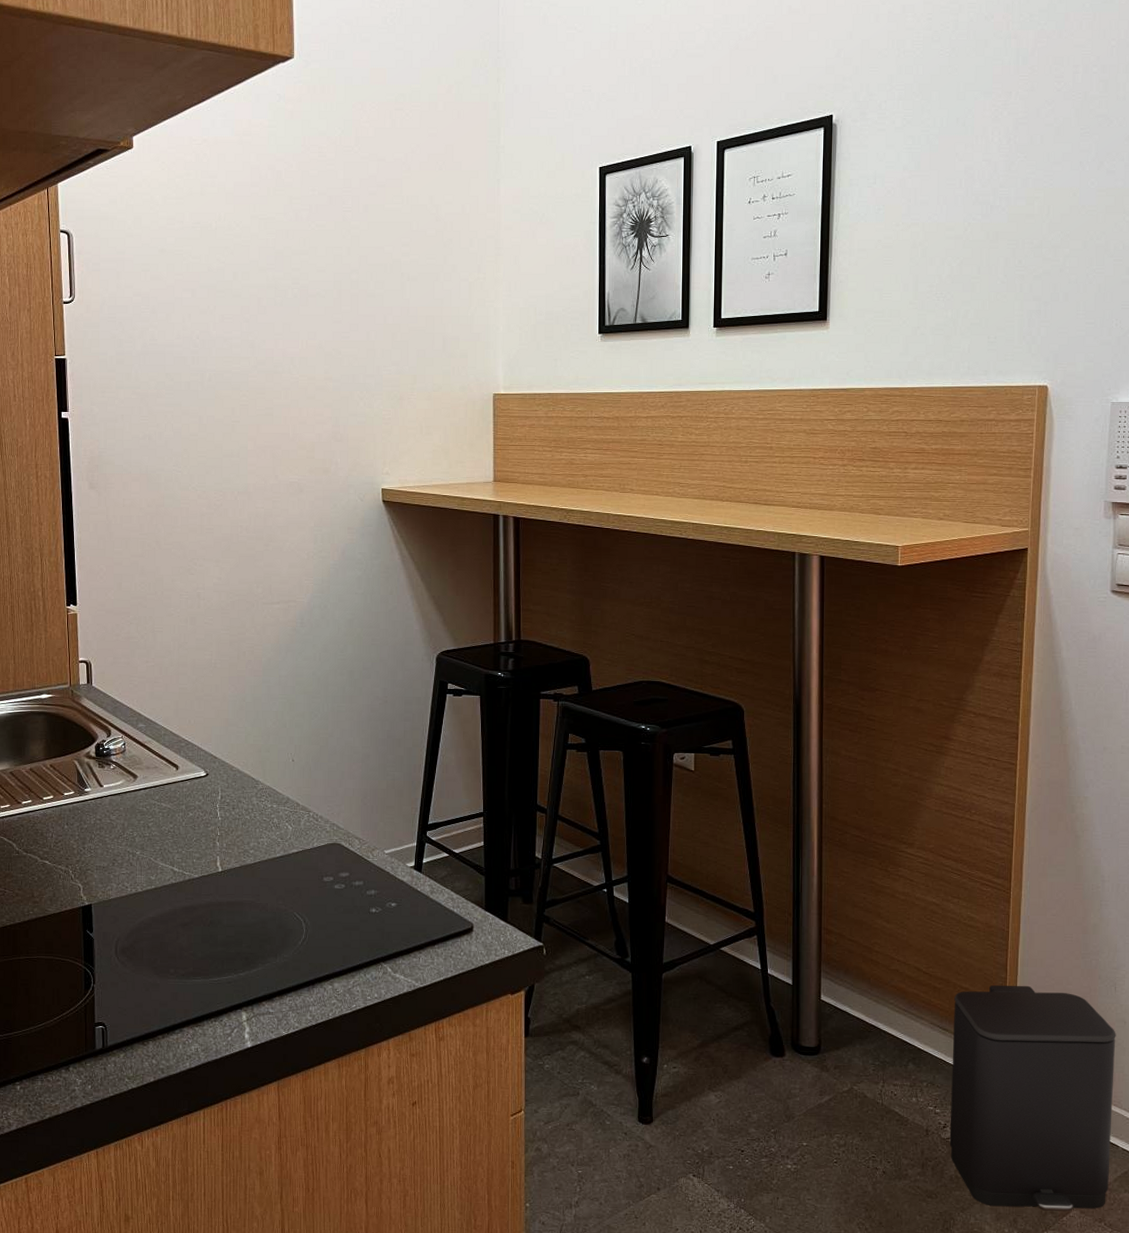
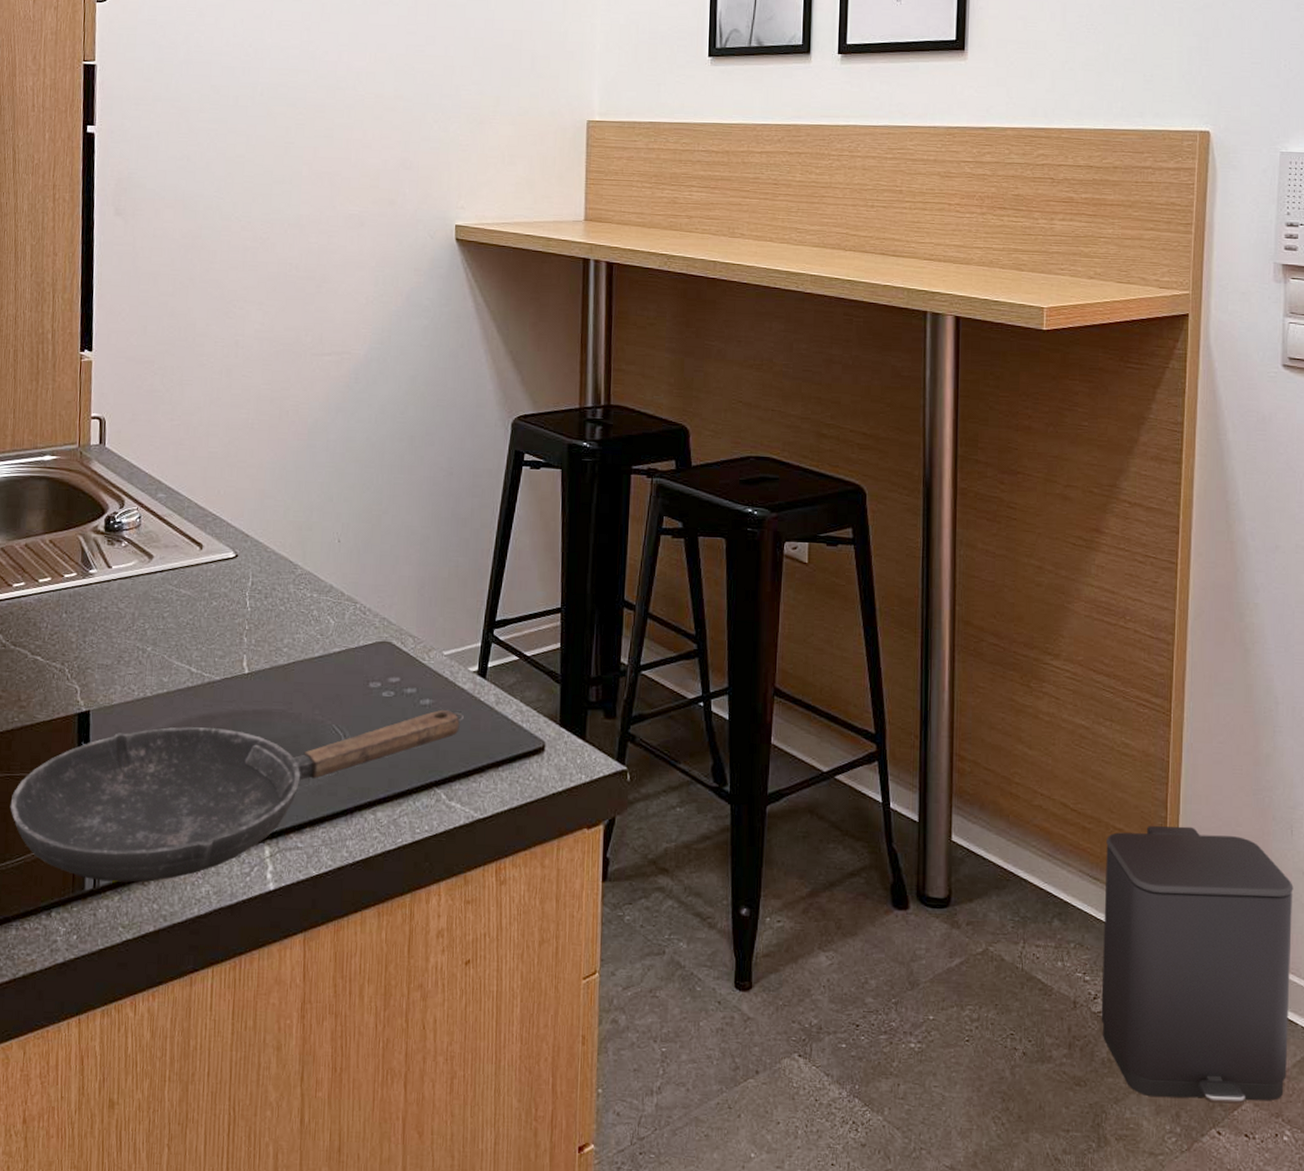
frying pan: none [30,898,404,1043] -> present [10,709,464,883]

